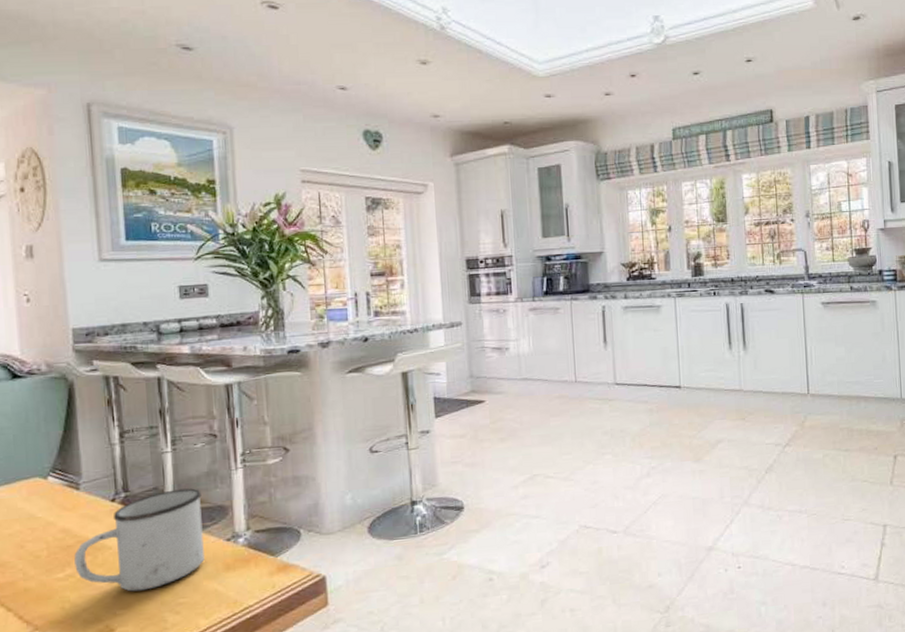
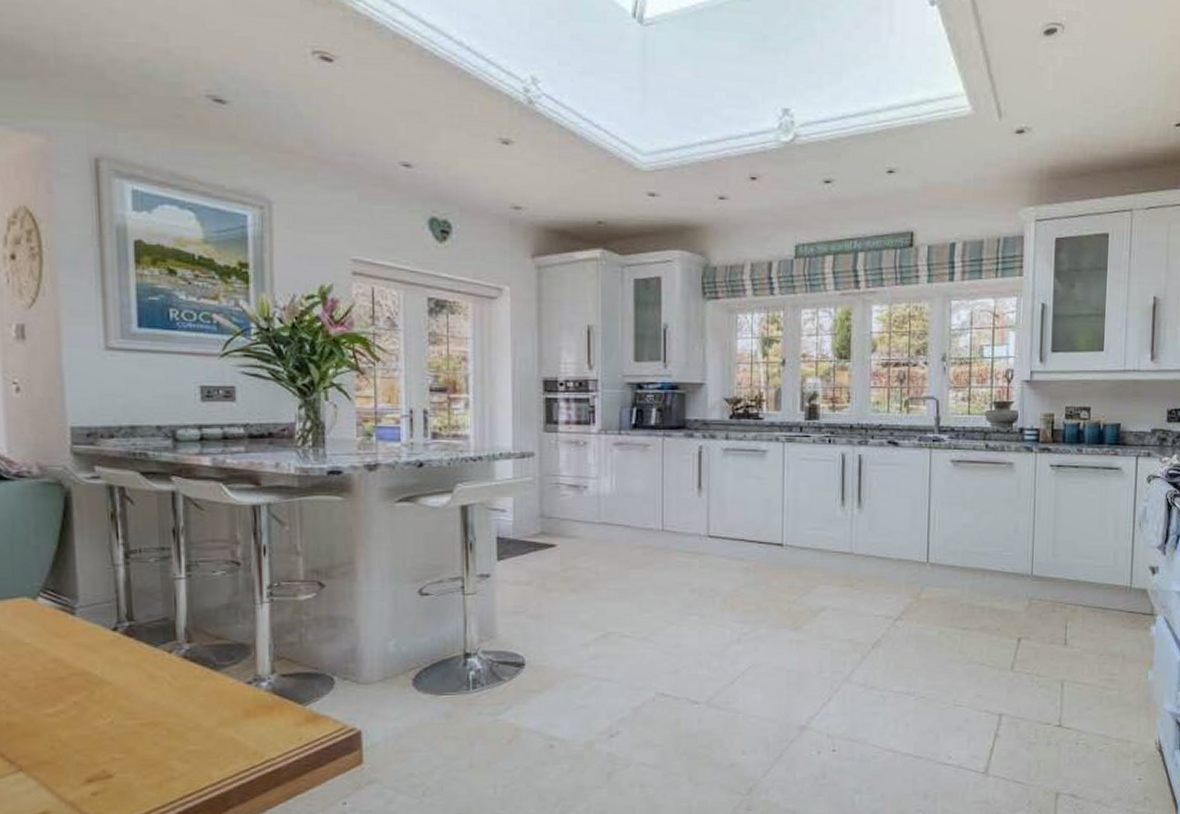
mug: present [74,488,205,592] -> none [67,621,221,734]

